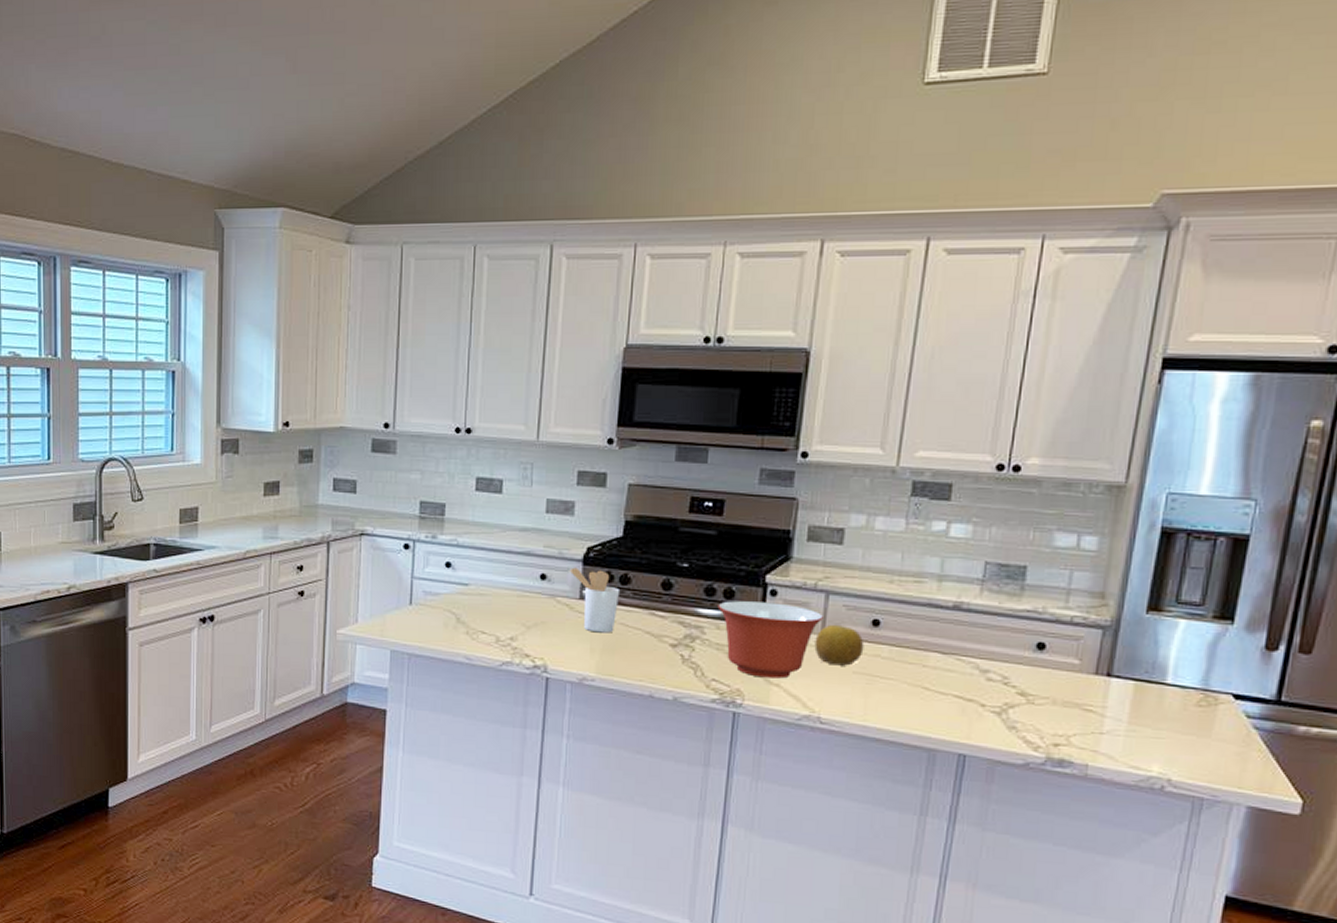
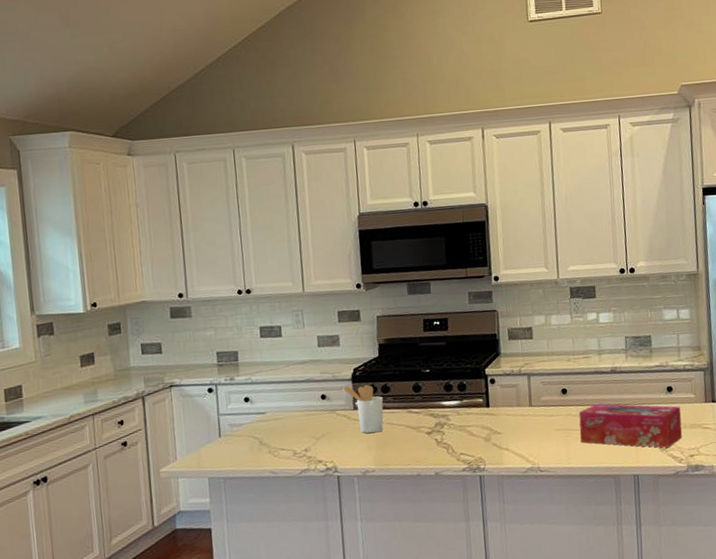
mixing bowl: present [717,601,825,679] -> none [455,388,530,446]
fruit: present [814,624,864,666] -> none [526,397,560,427]
tissue box: none [887,647,1053,727] -> present [578,403,682,448]

